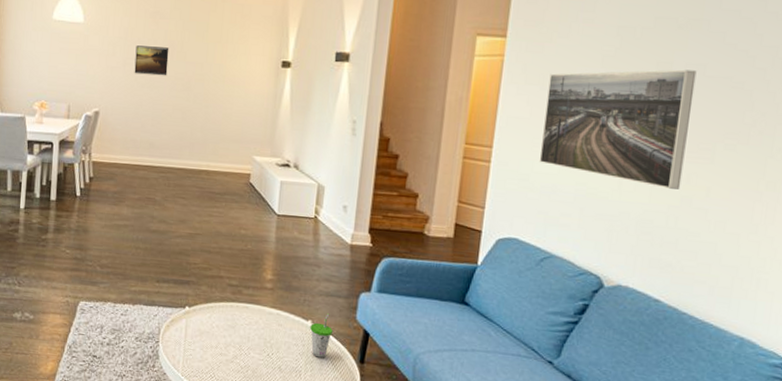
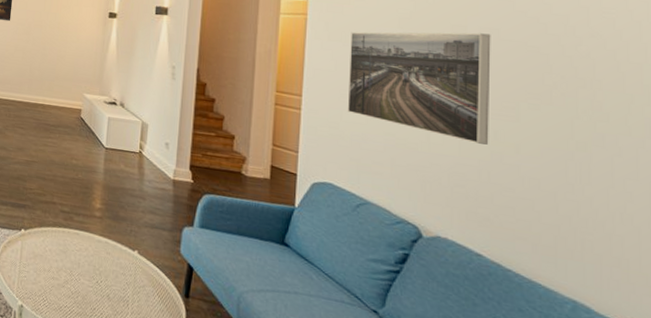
cup: present [310,314,332,358] -> none [137,245,158,290]

